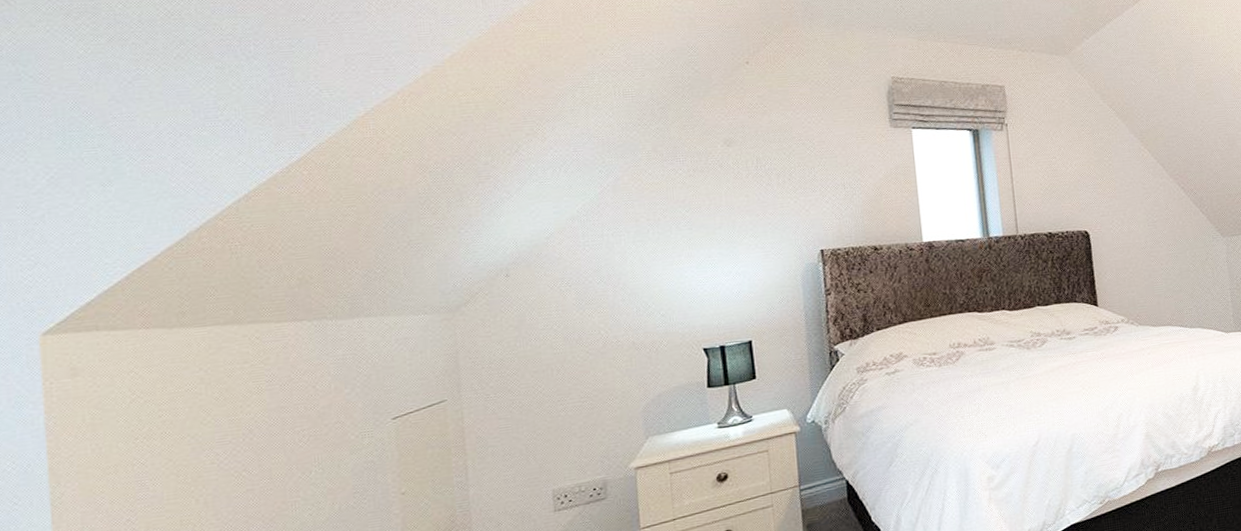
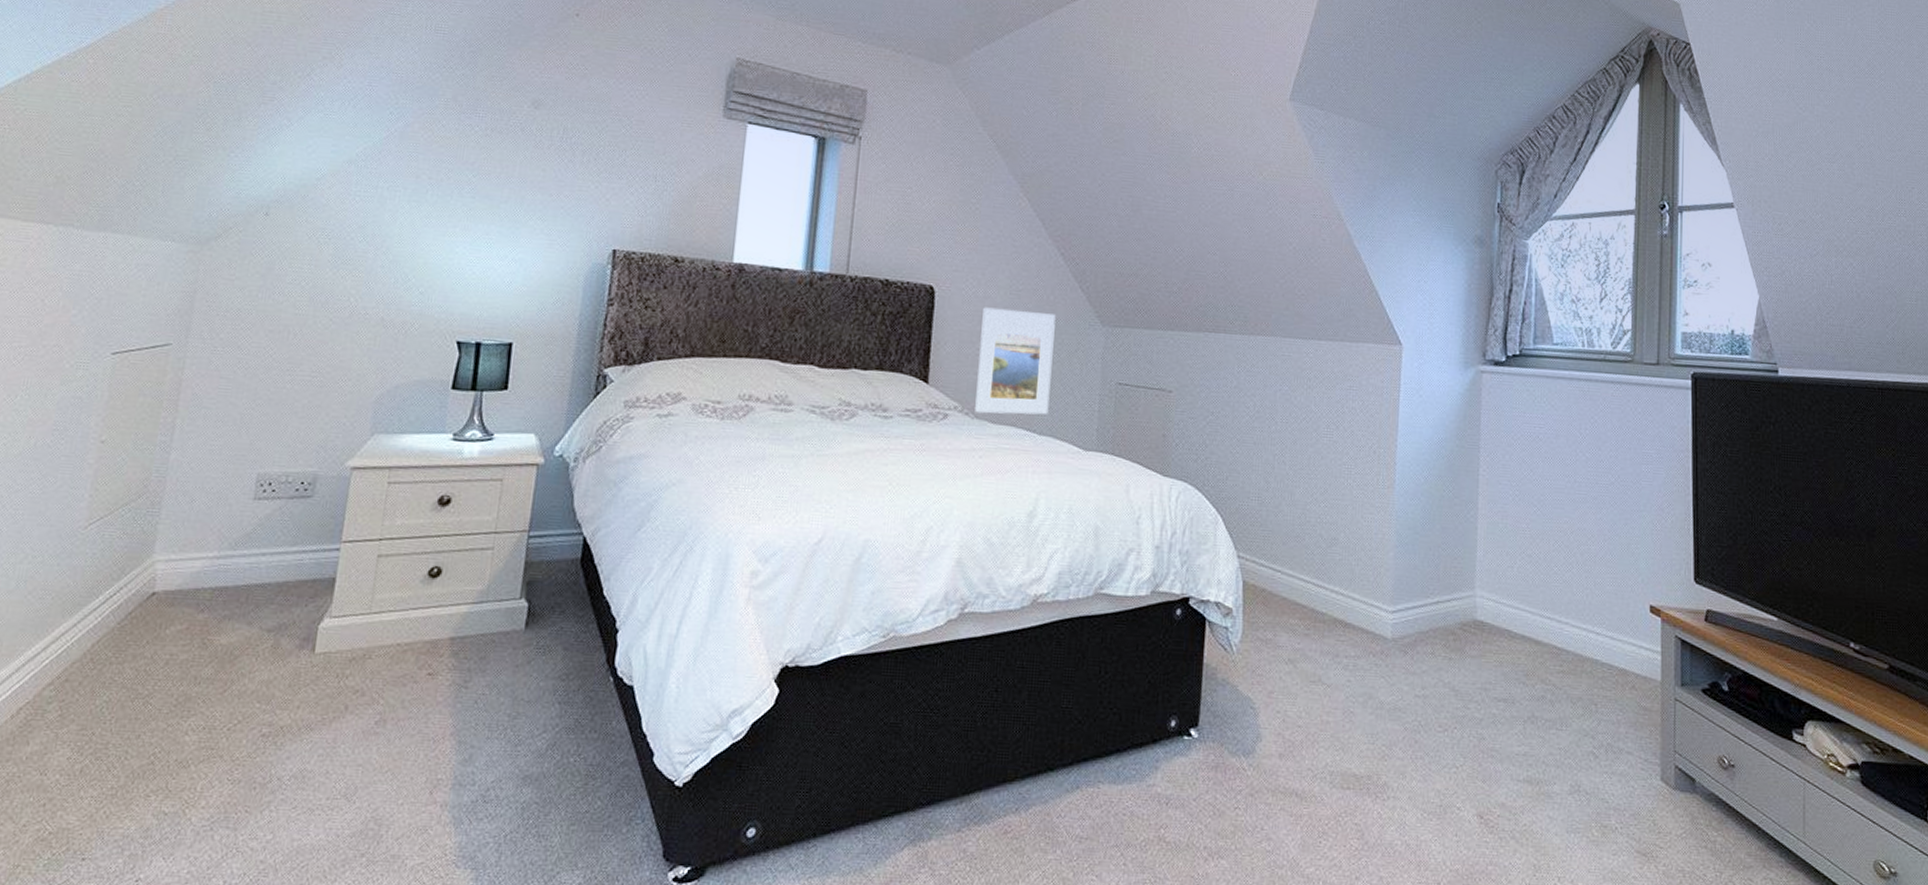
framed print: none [1130,235,1194,321] -> present [975,307,1056,415]

